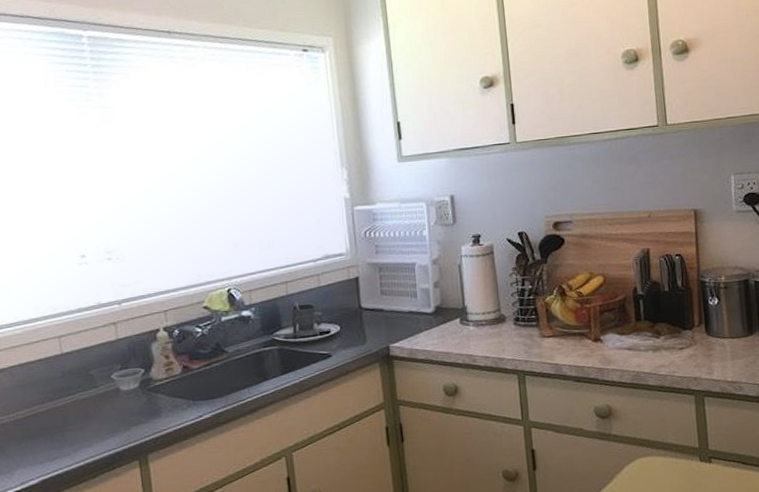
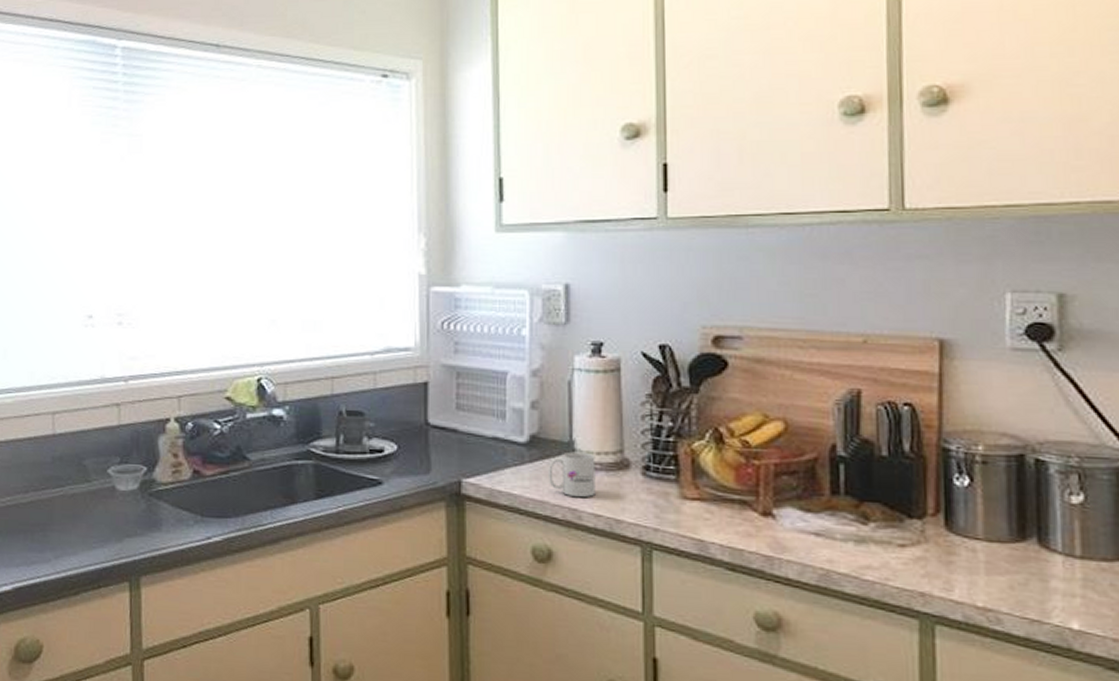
mug: none [450,314,484,346] -> present [549,451,596,497]

